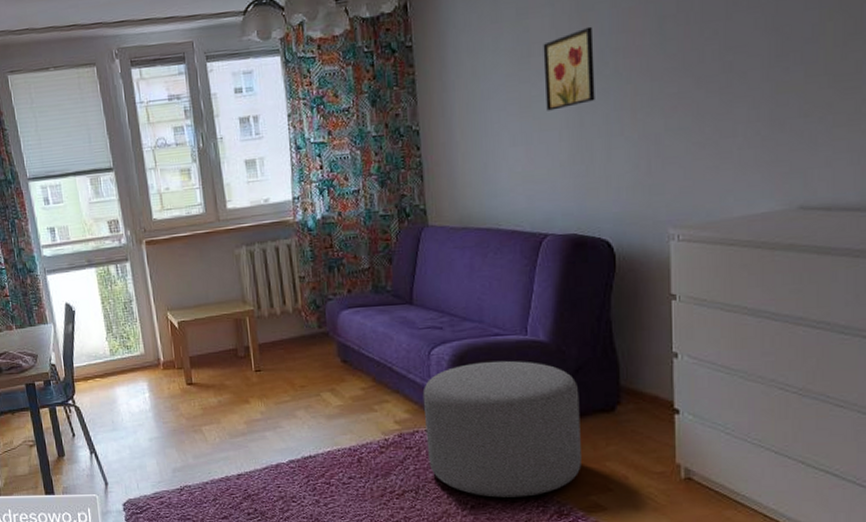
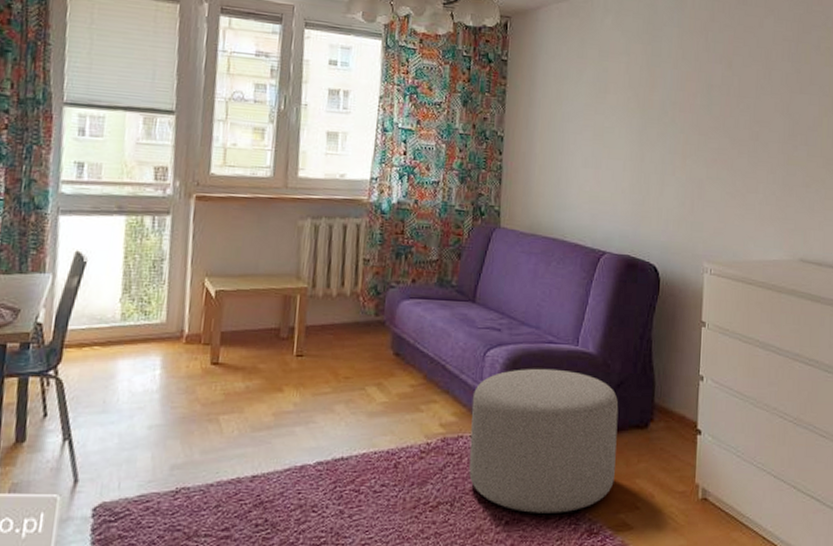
wall art: present [543,26,595,111] -> none [615,79,658,143]

